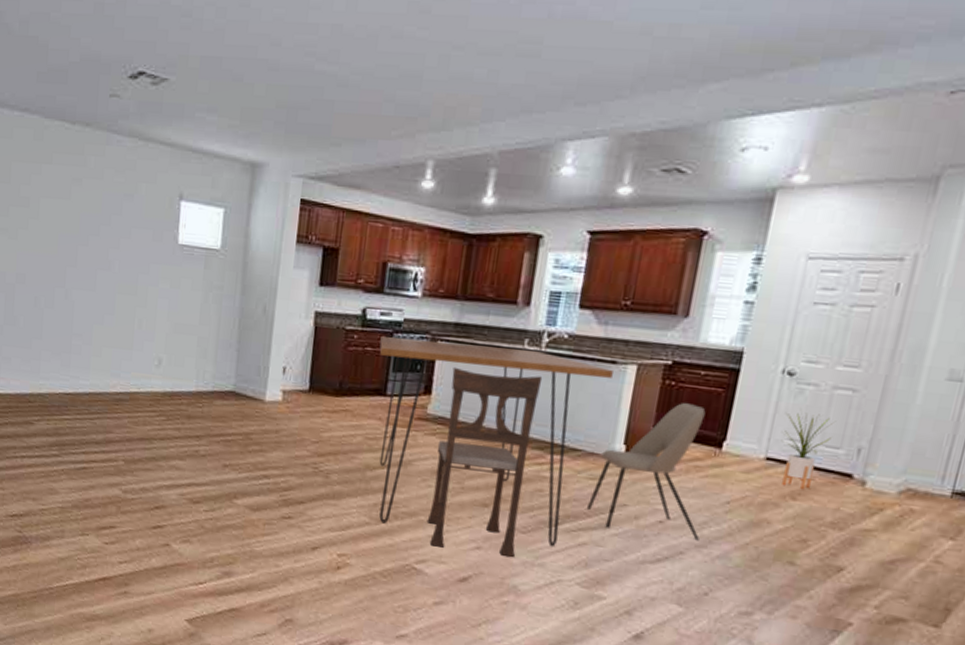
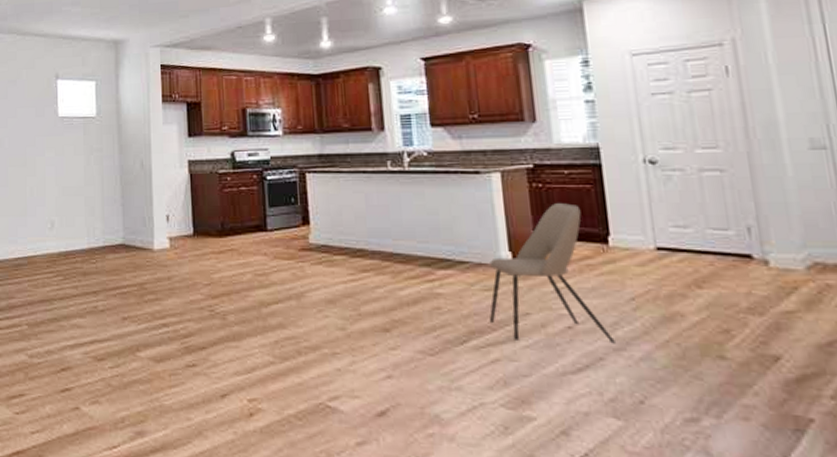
dining table: present [379,336,613,547] -> none [252,170,479,368]
dining chair: present [428,366,543,558] -> none [325,194,428,384]
house plant: present [781,413,835,490] -> none [662,198,716,277]

